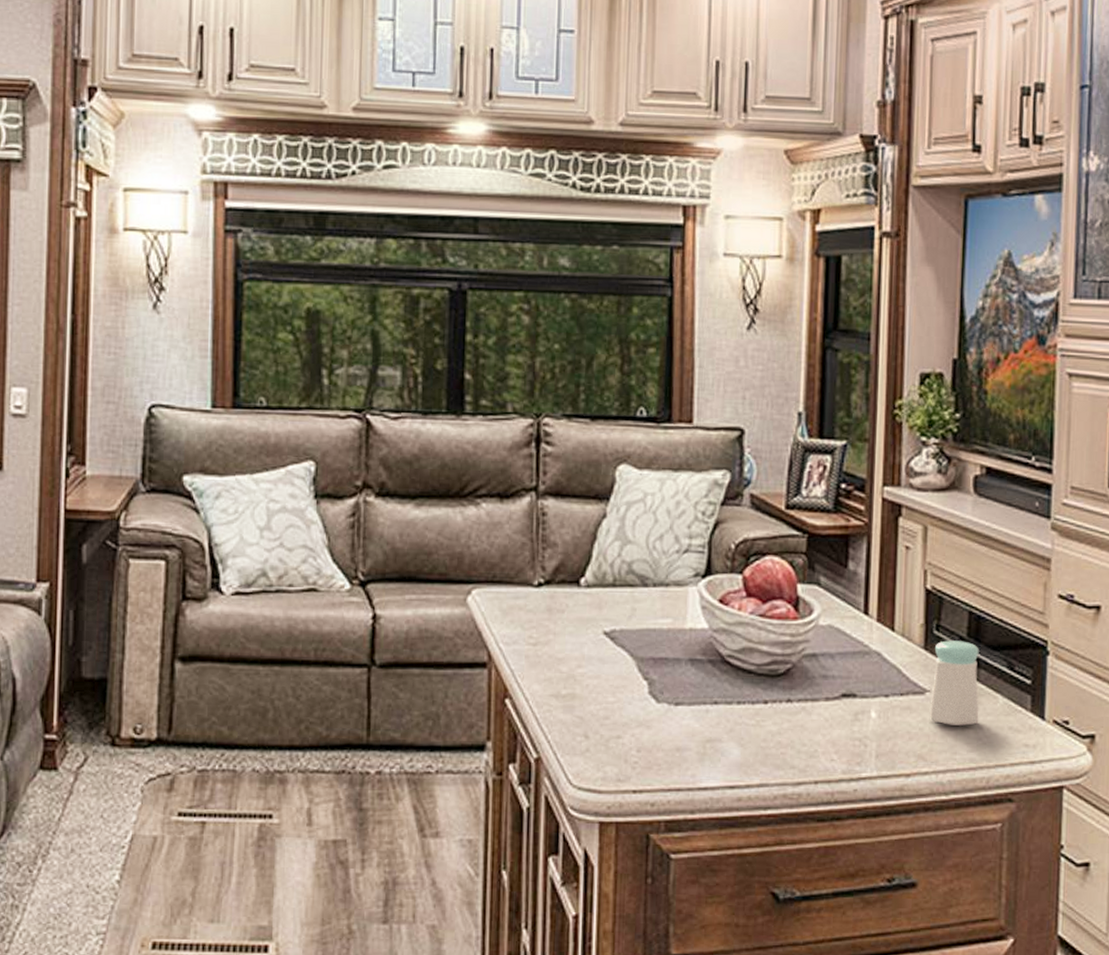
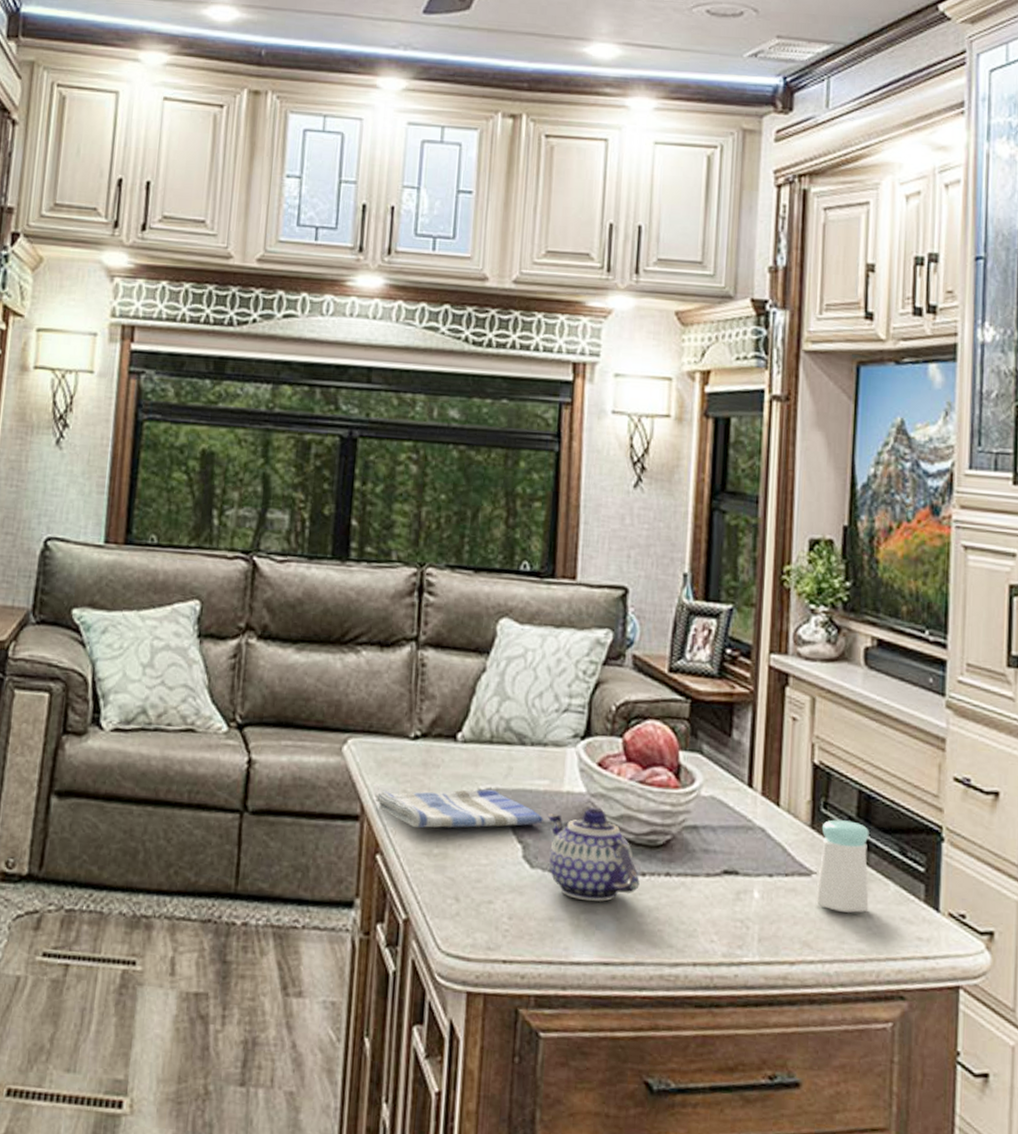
dish towel: none [501,630,667,672] -> present [375,789,543,829]
teapot: none [671,643,762,731] -> present [547,808,640,902]

